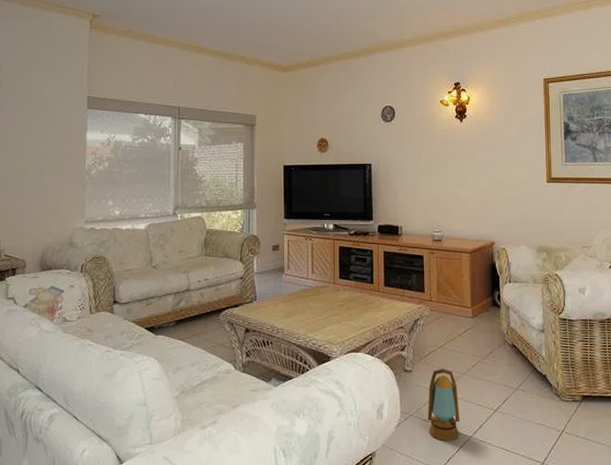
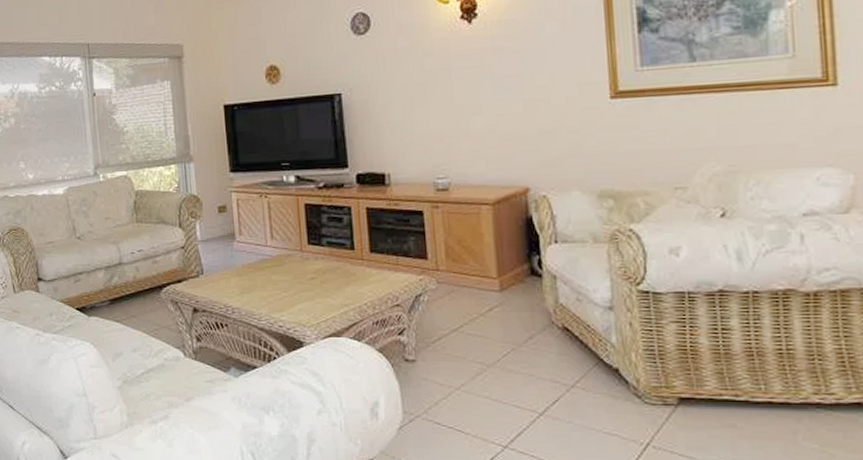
lantern: present [427,368,460,442] -> none [440,357,489,452]

